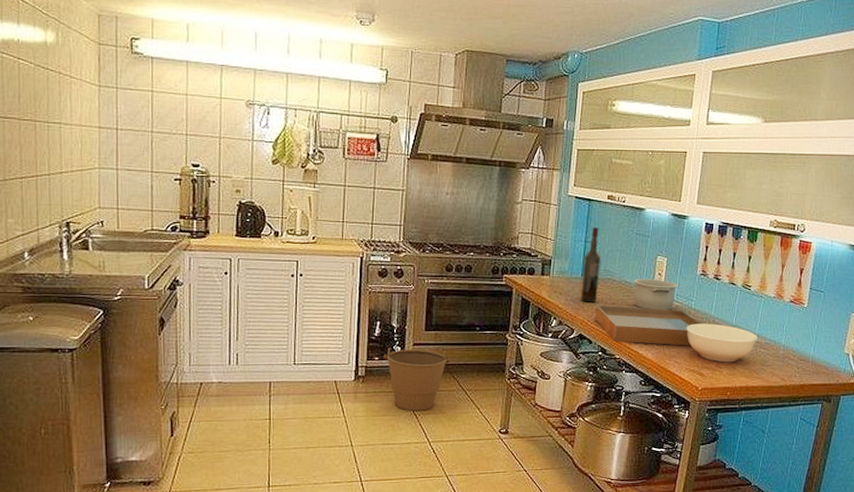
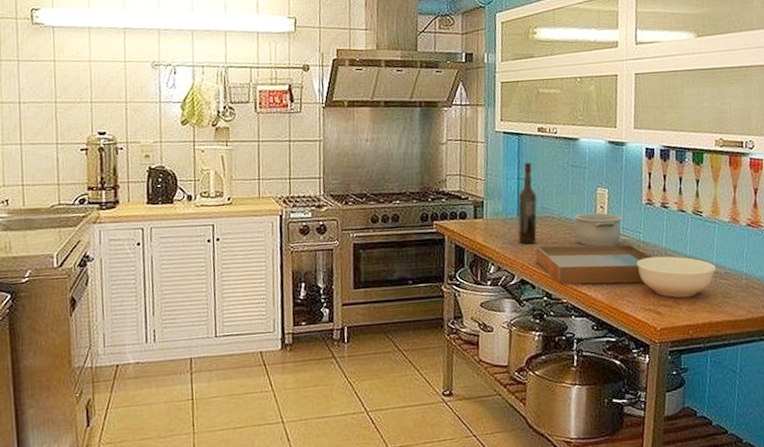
bucket: present [383,348,451,411] -> none [311,309,384,379]

